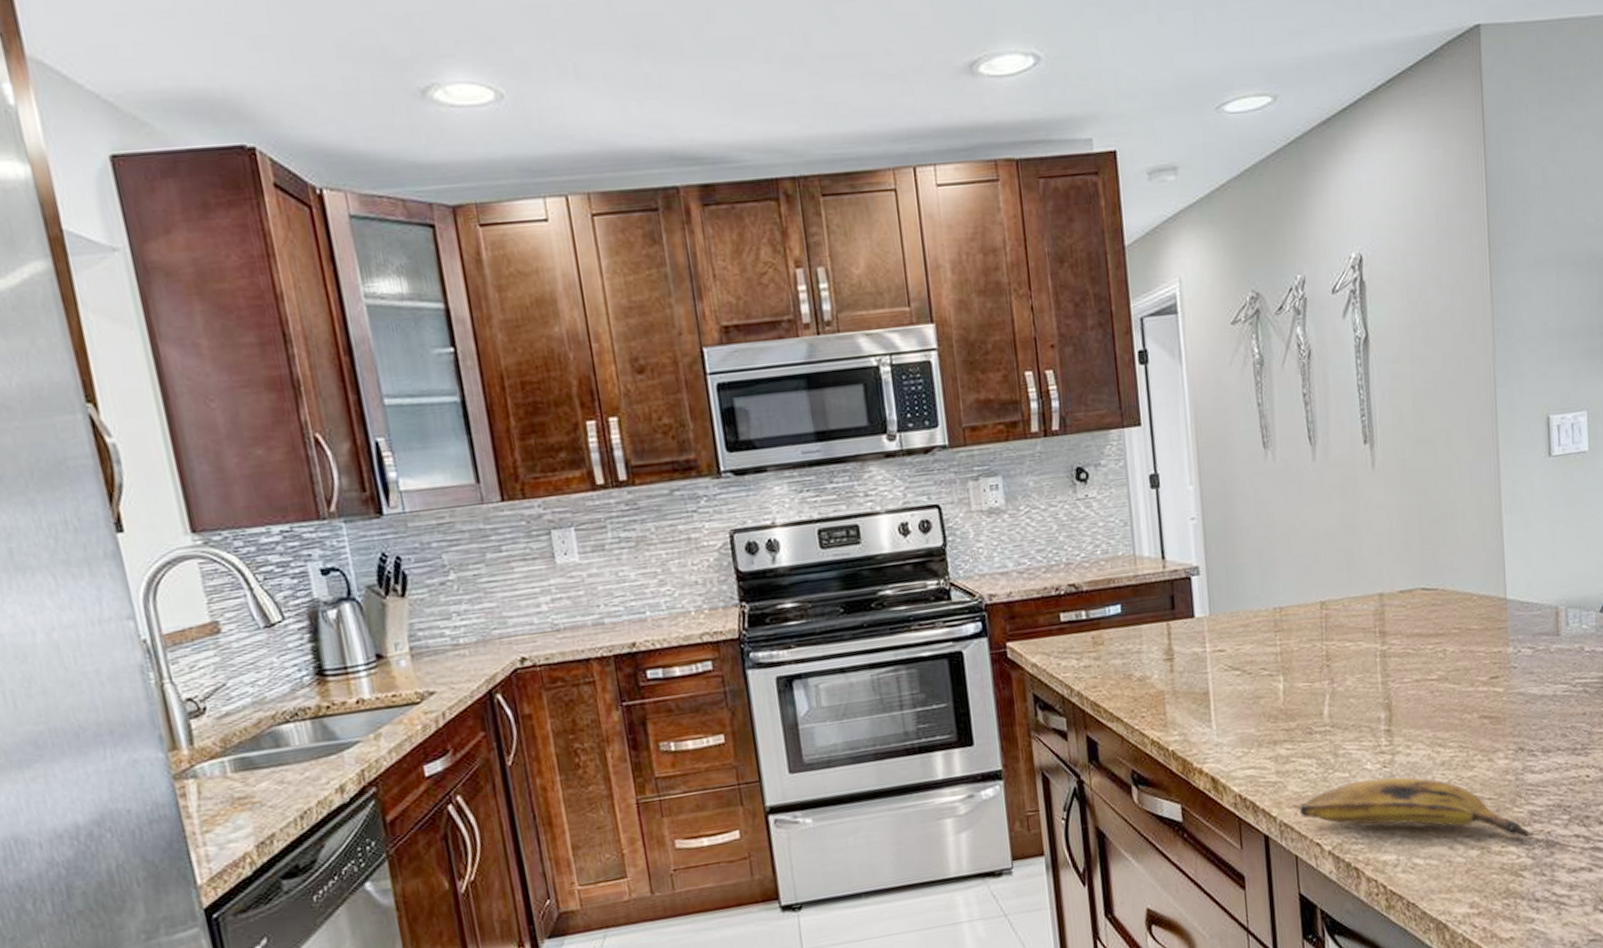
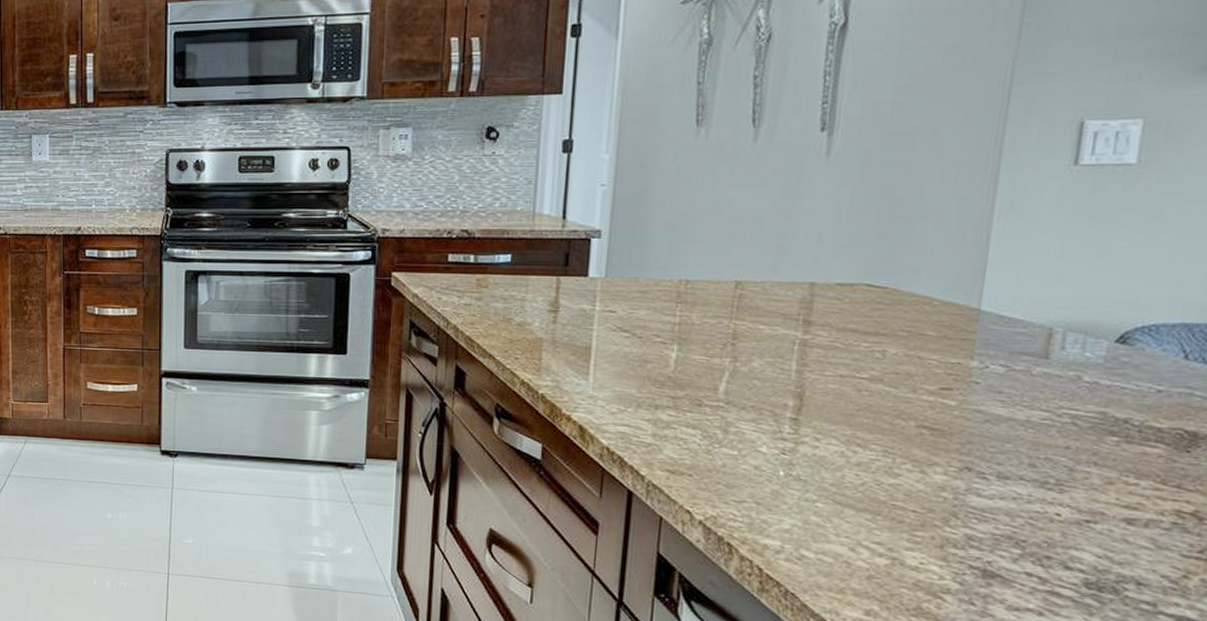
banana: present [1300,777,1534,838] -> none [673,461,968,561]

